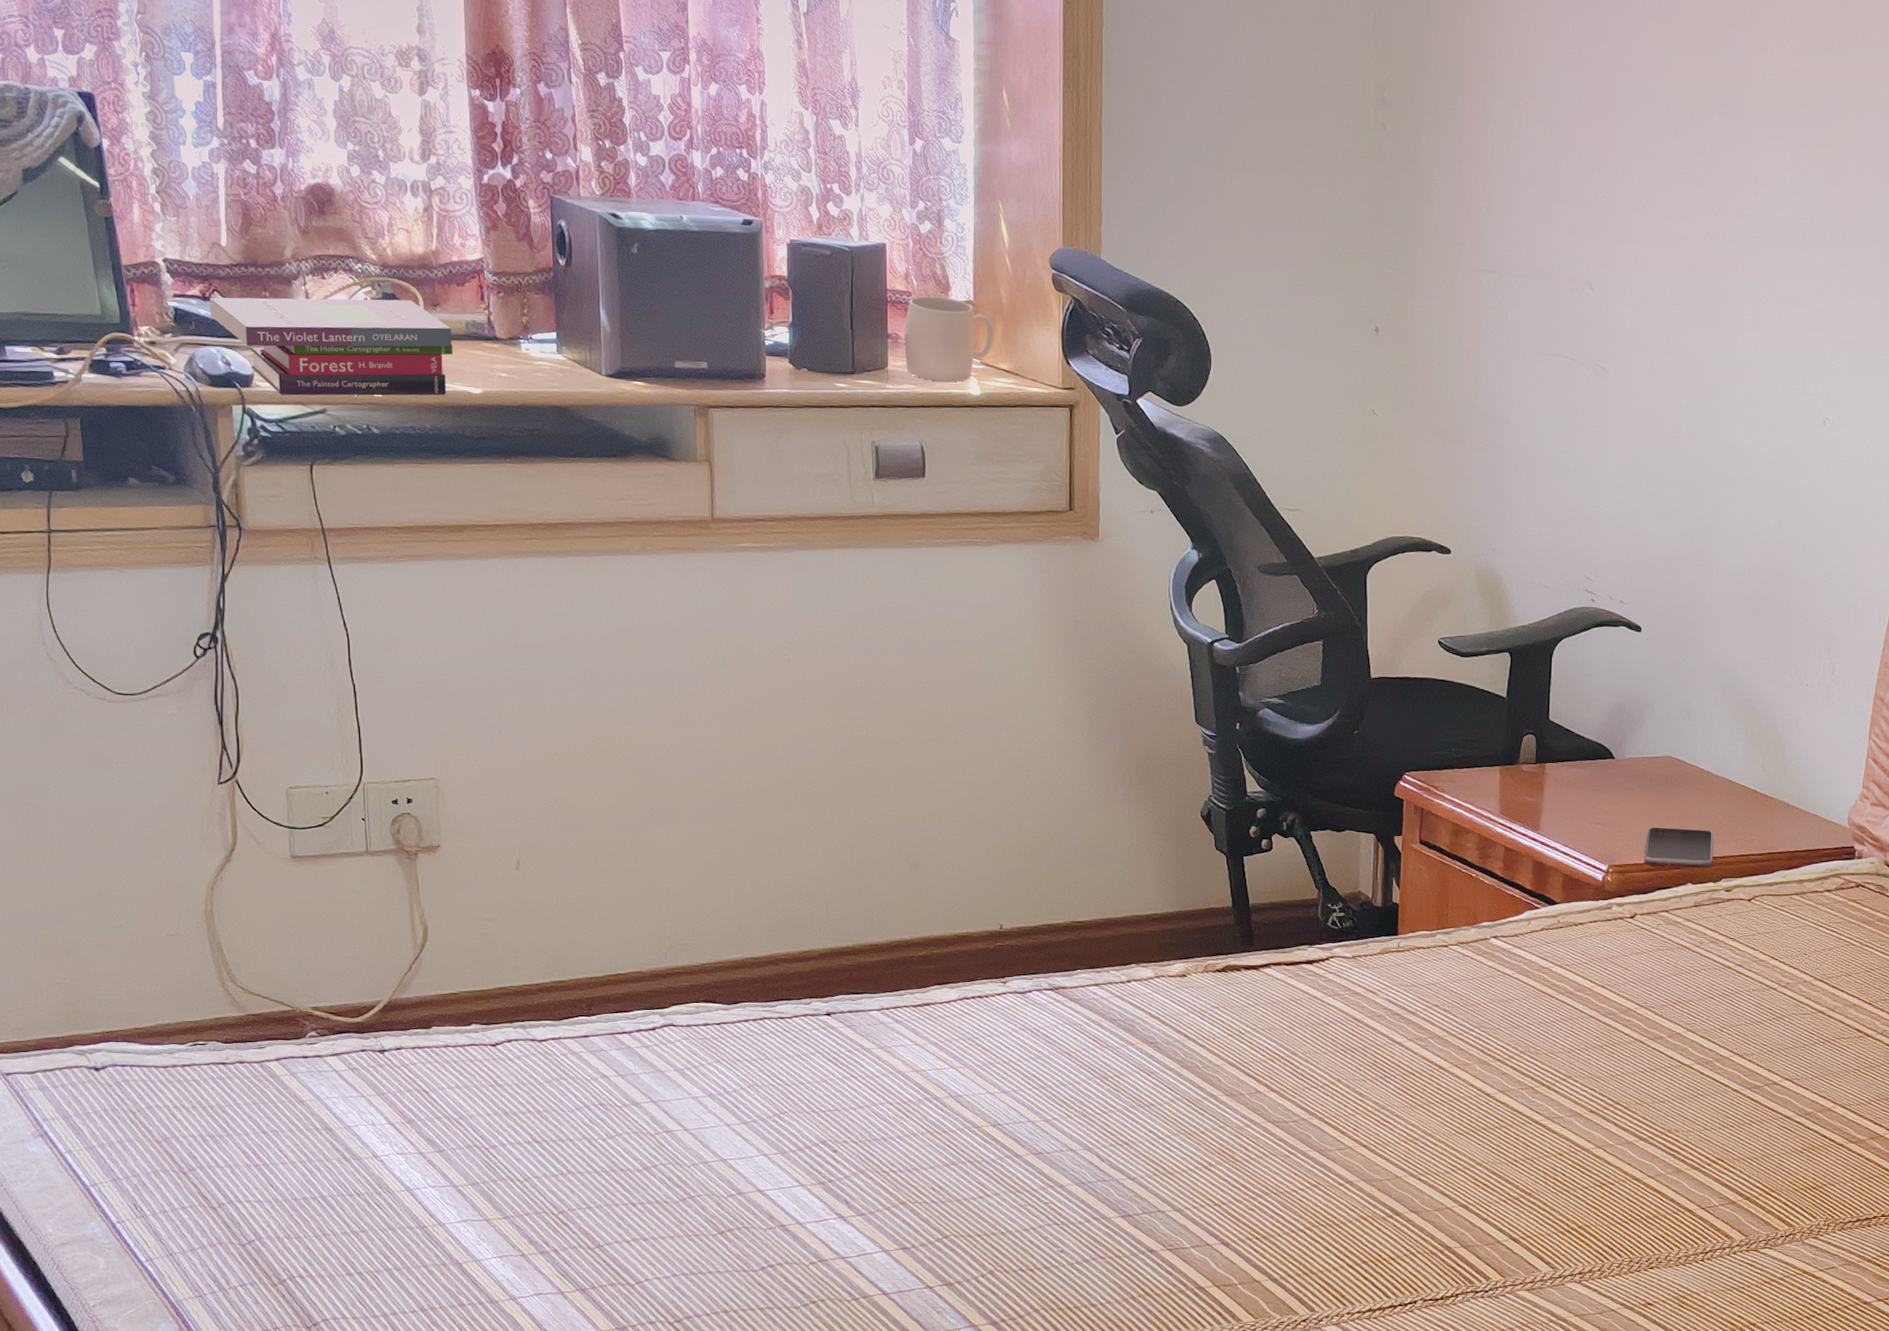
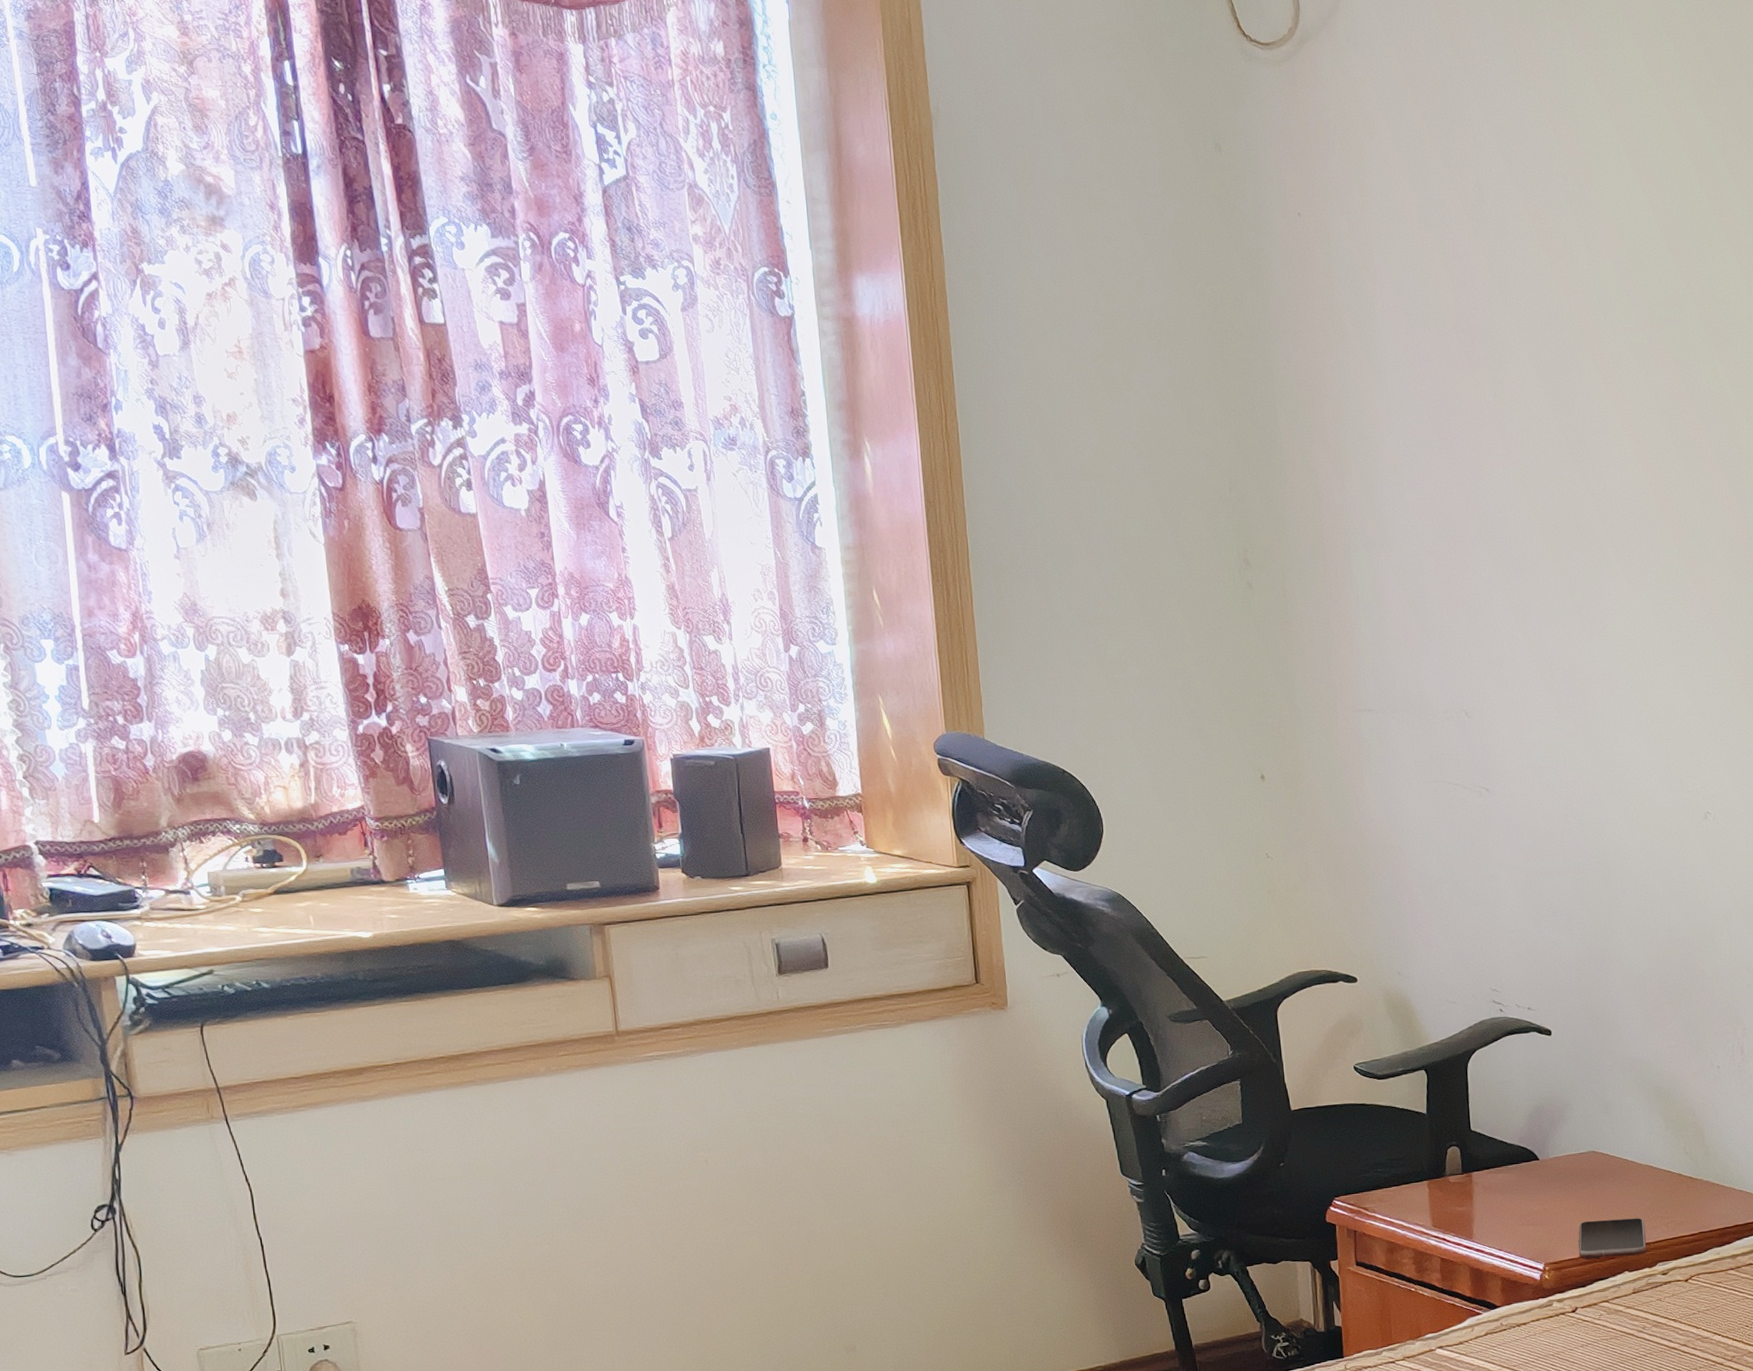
books: present [209,297,453,396] -> none [85,854,340,961]
mug: present [905,296,994,382] -> none [795,793,886,874]

